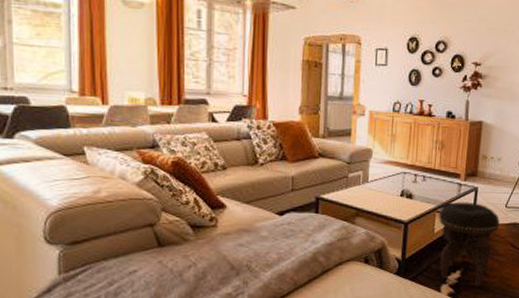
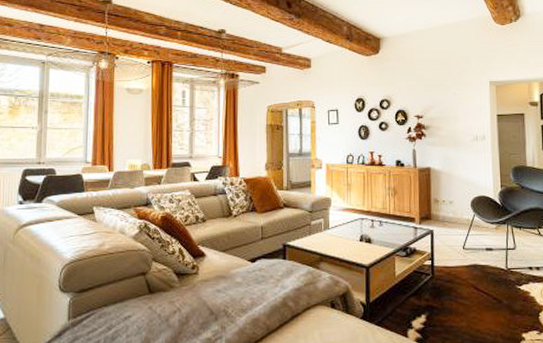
footstool: present [439,201,500,287] -> none [399,245,460,332]

